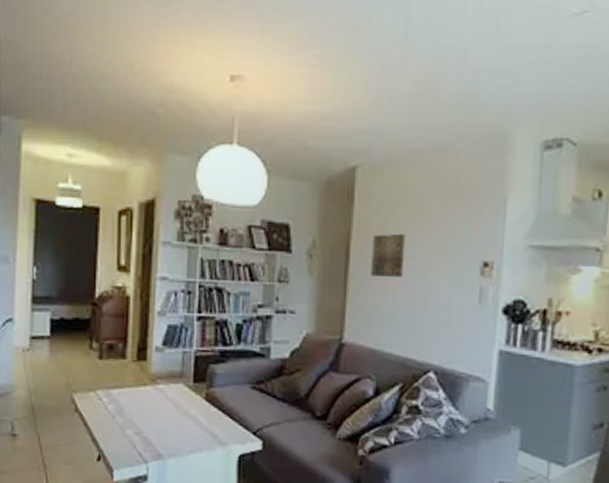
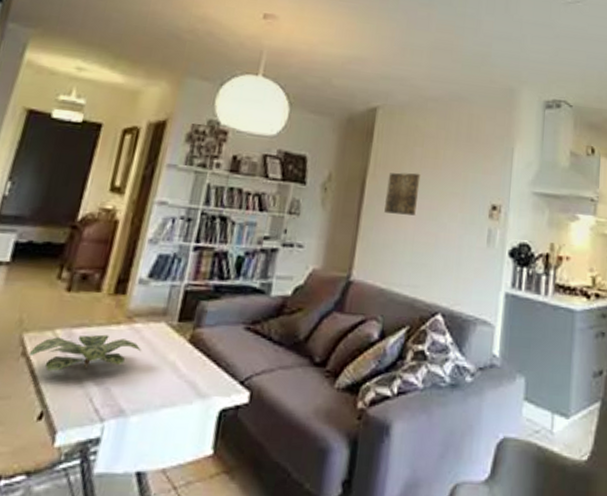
plant: none [80,394,168,424] -> present [28,334,142,372]

